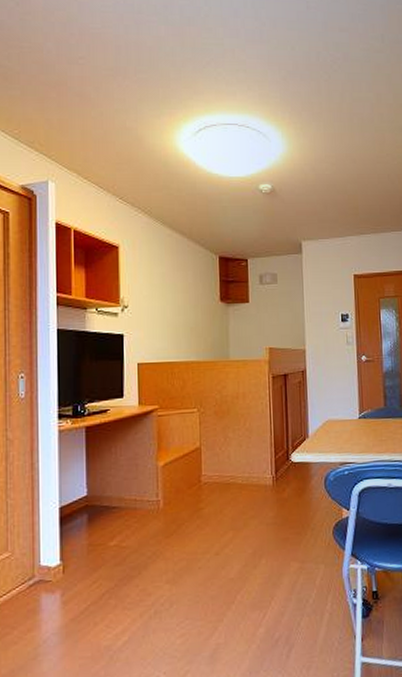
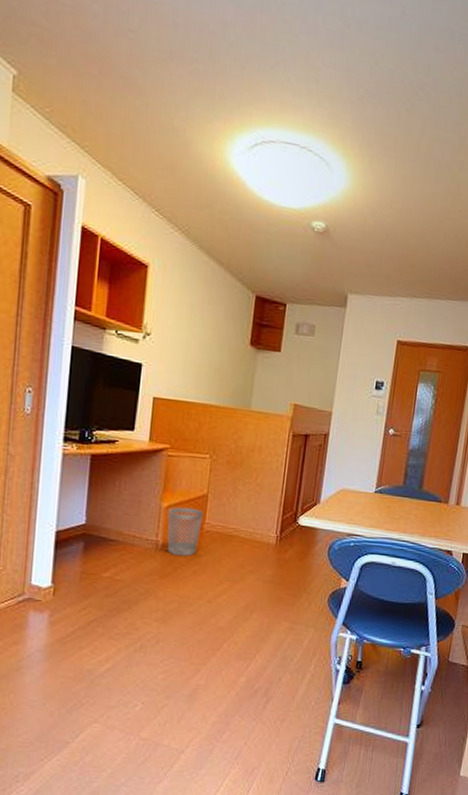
wastebasket: none [165,462,199,513] -> present [167,507,204,557]

